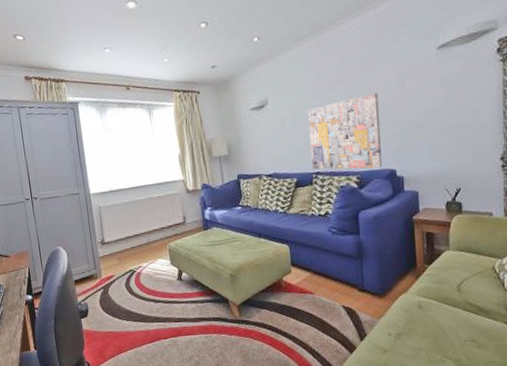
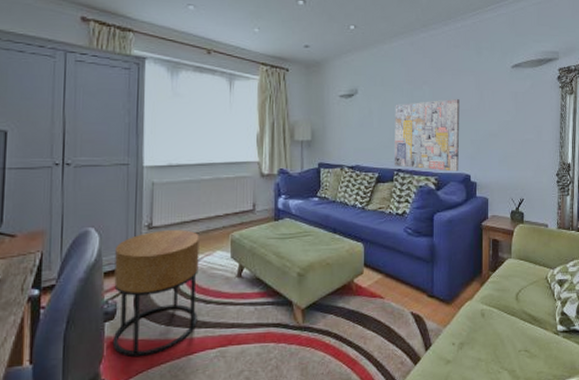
side table: none [79,243,151,345] -> present [112,230,199,358]

